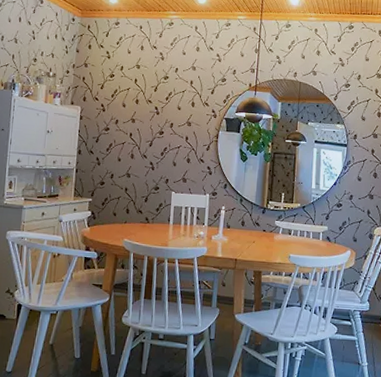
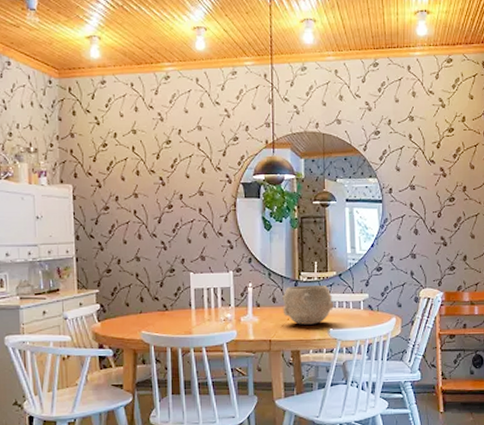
bowl: none [249,213,296,249] -> present [282,285,333,325]

